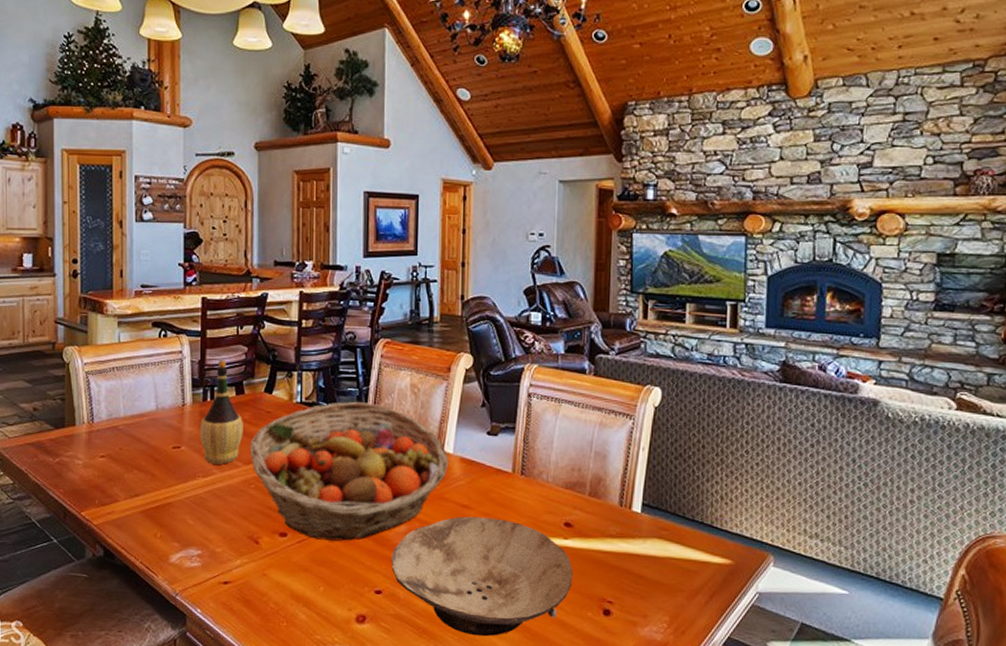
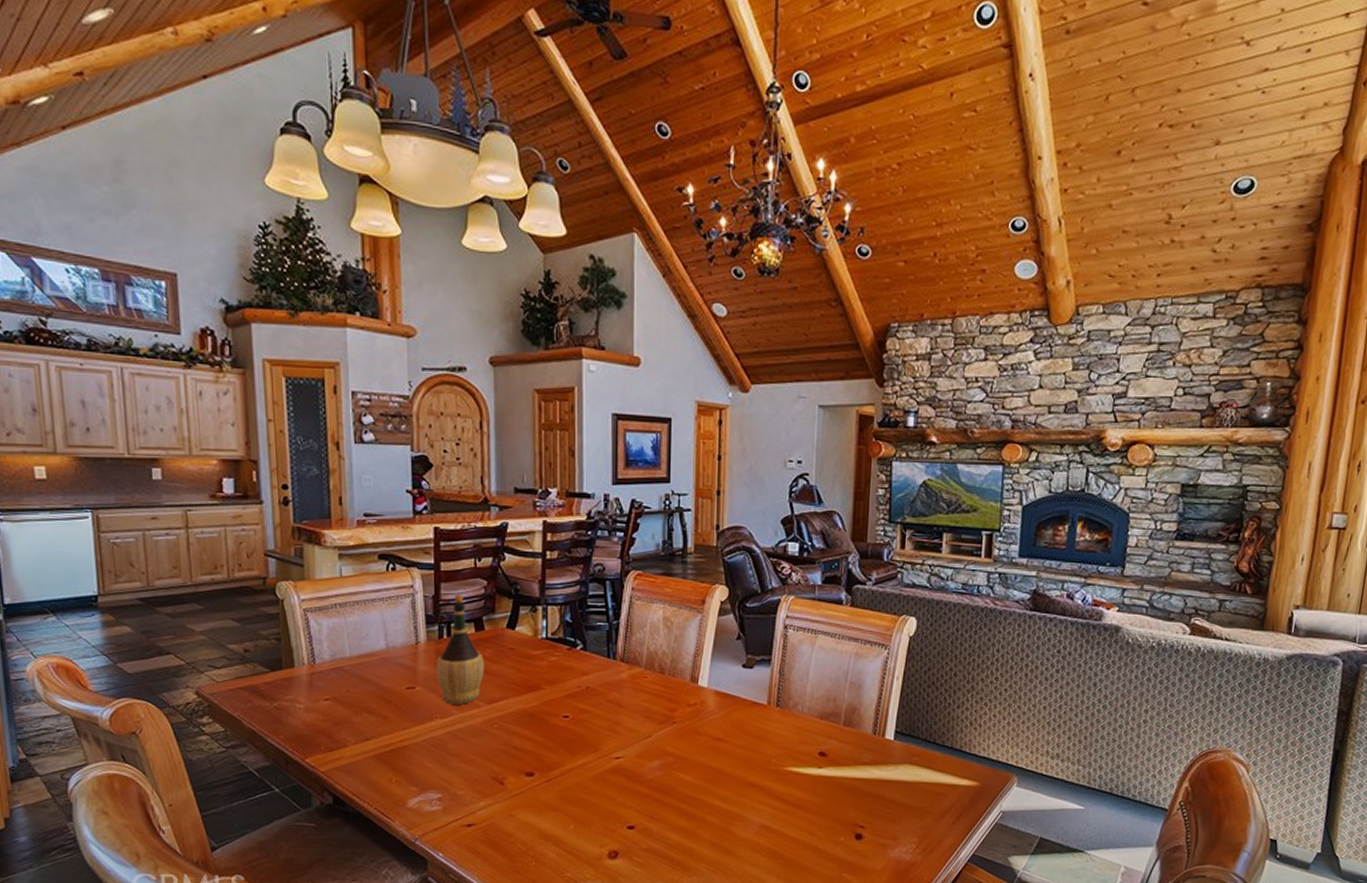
fruit basket: present [249,401,449,541] -> none [492,636,704,778]
bowl: present [391,516,573,637] -> none [644,749,827,866]

